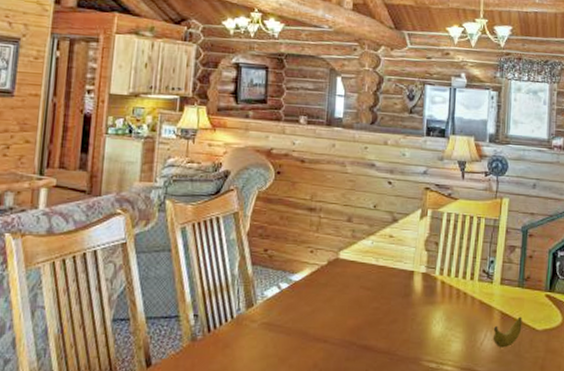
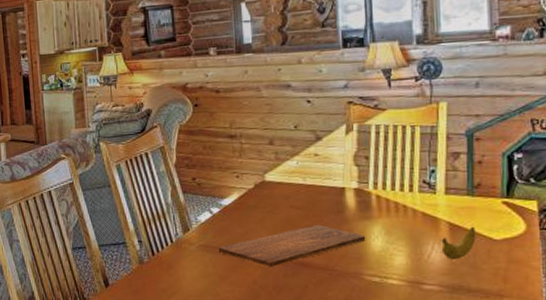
cutting board: none [281,306,428,351] -> present [218,224,366,268]

